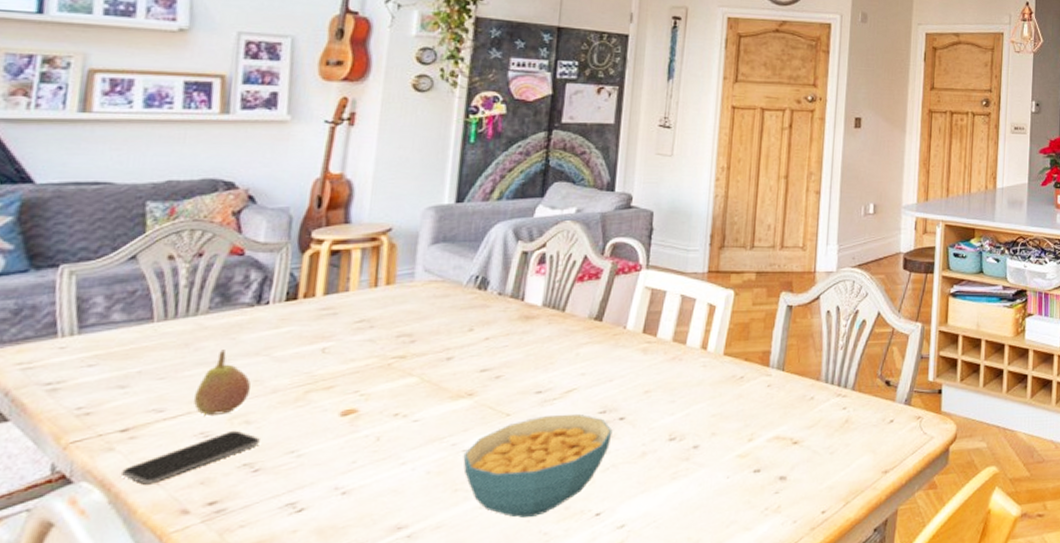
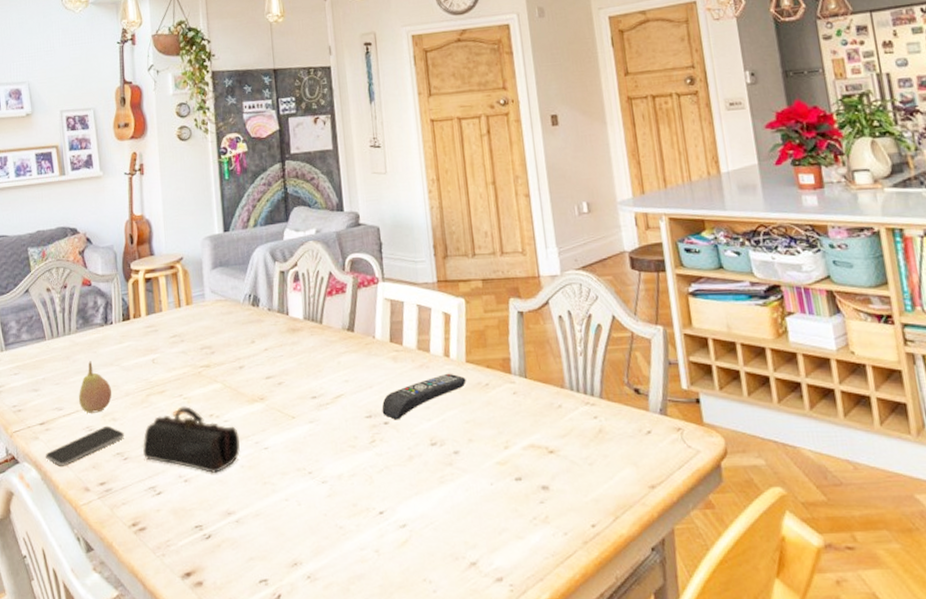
pencil case: none [285,404,432,482] -> present [143,406,240,473]
cereal bowl: present [463,413,613,518] -> none [265,417,381,511]
remote control: none [619,366,721,415] -> present [381,373,466,420]

